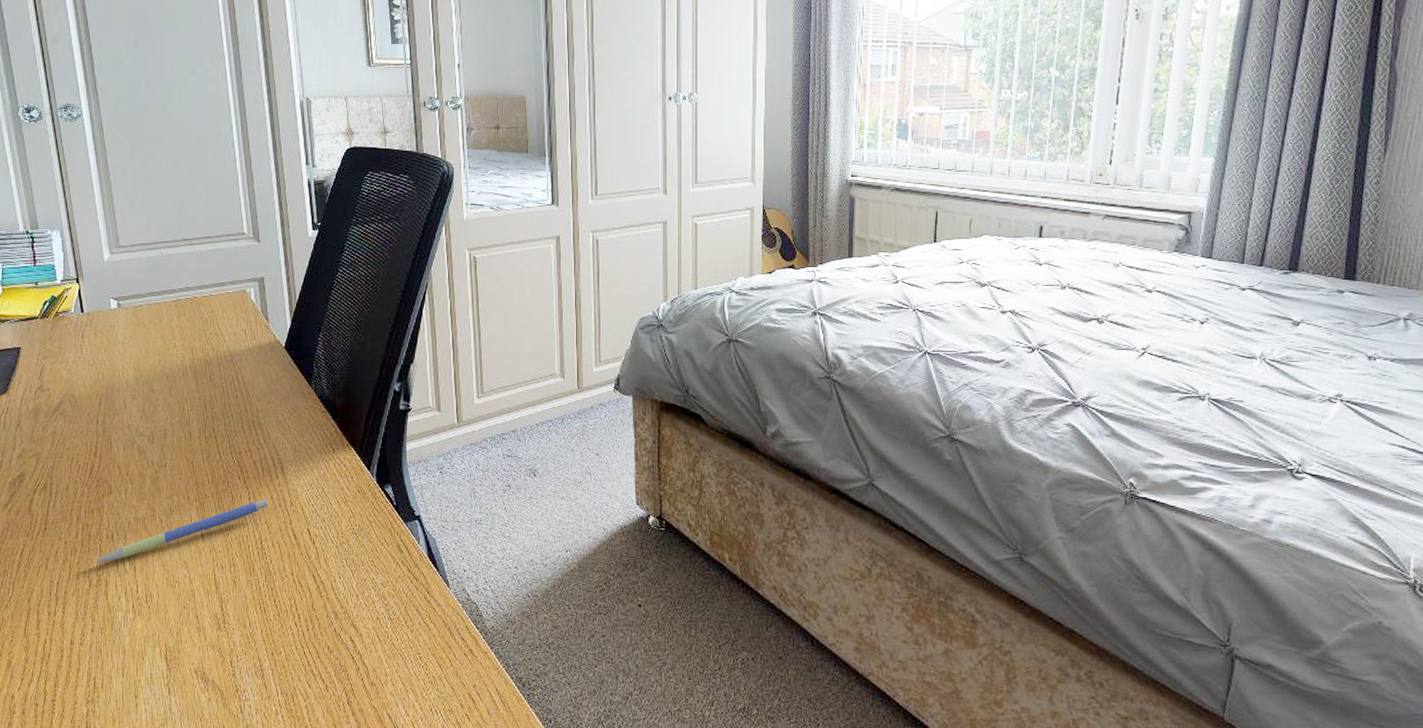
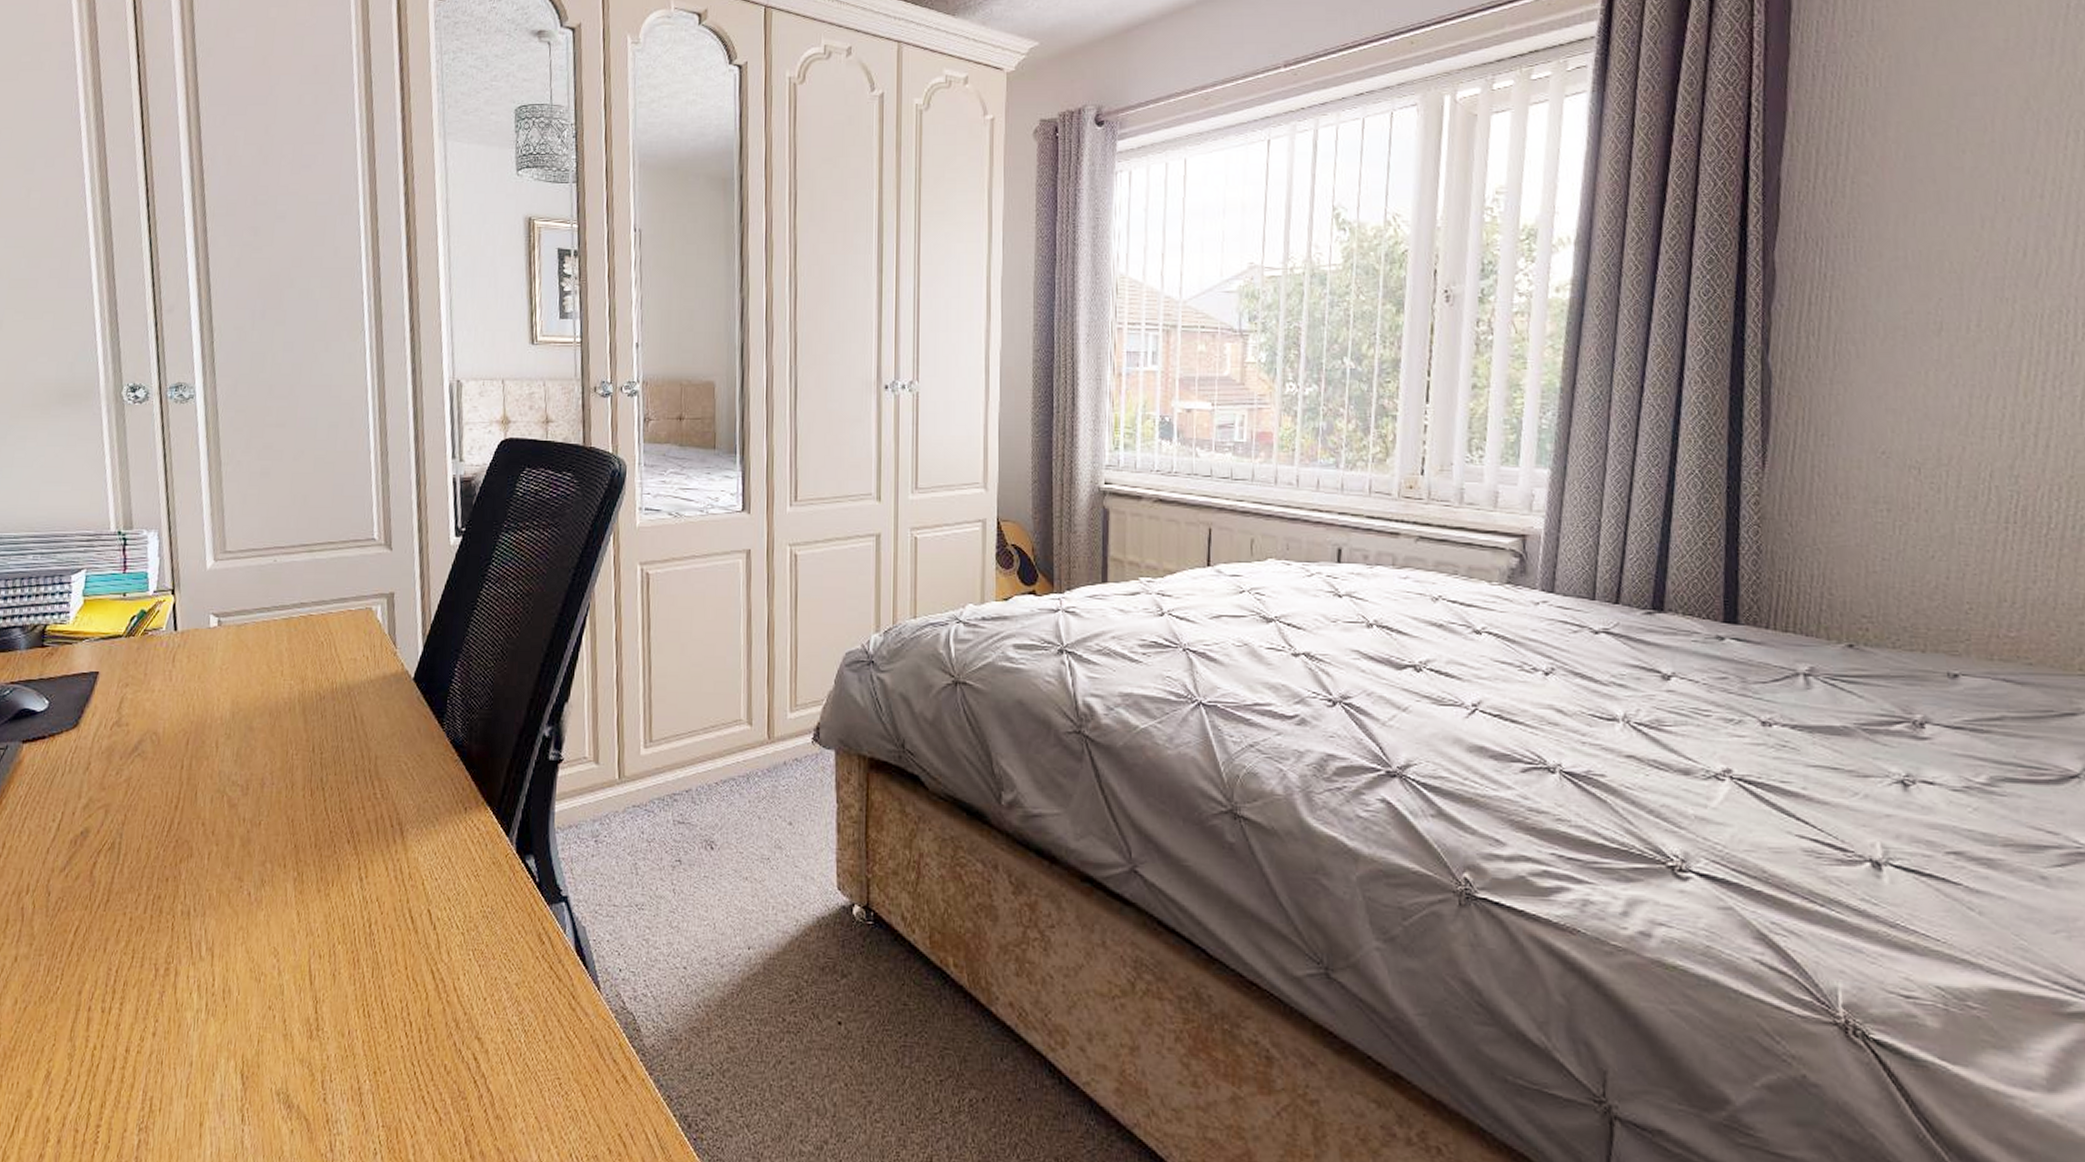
pen: present [96,498,268,563] -> none [165,869,382,947]

